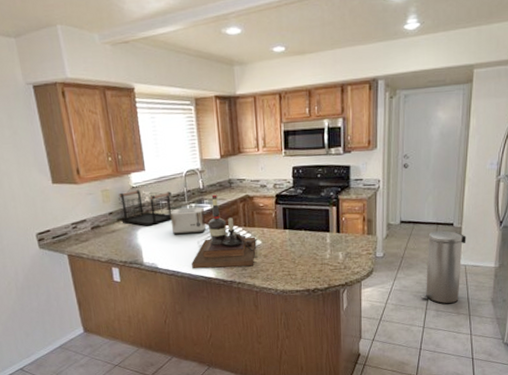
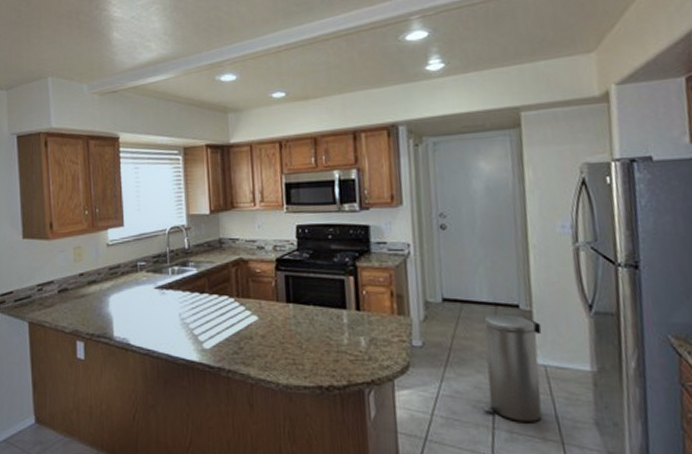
dish rack: present [118,190,174,226] -> none [91,248,154,292]
toaster: present [170,206,207,235] -> none [148,270,191,304]
wine bottle: present [192,194,258,269] -> none [171,256,253,350]

